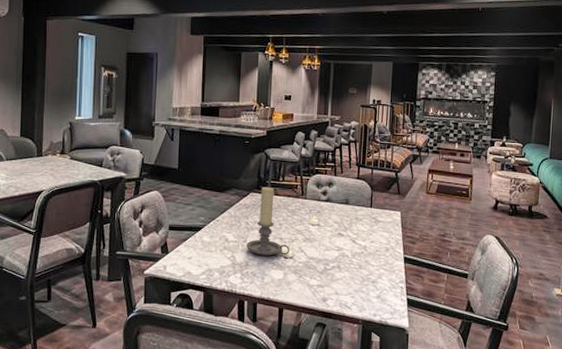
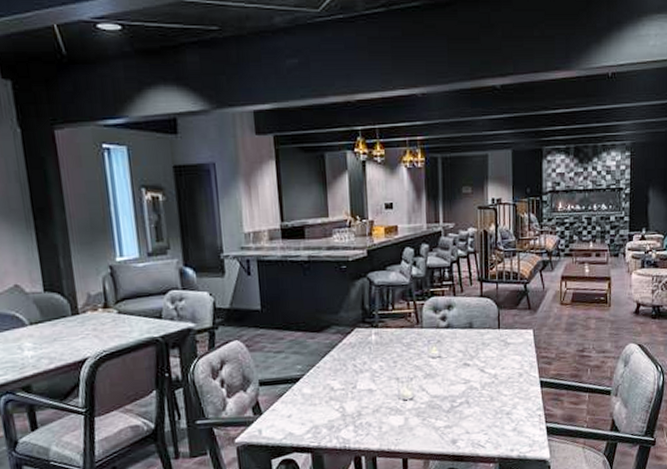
candle holder: present [246,187,290,256] -> none [356,319,410,402]

